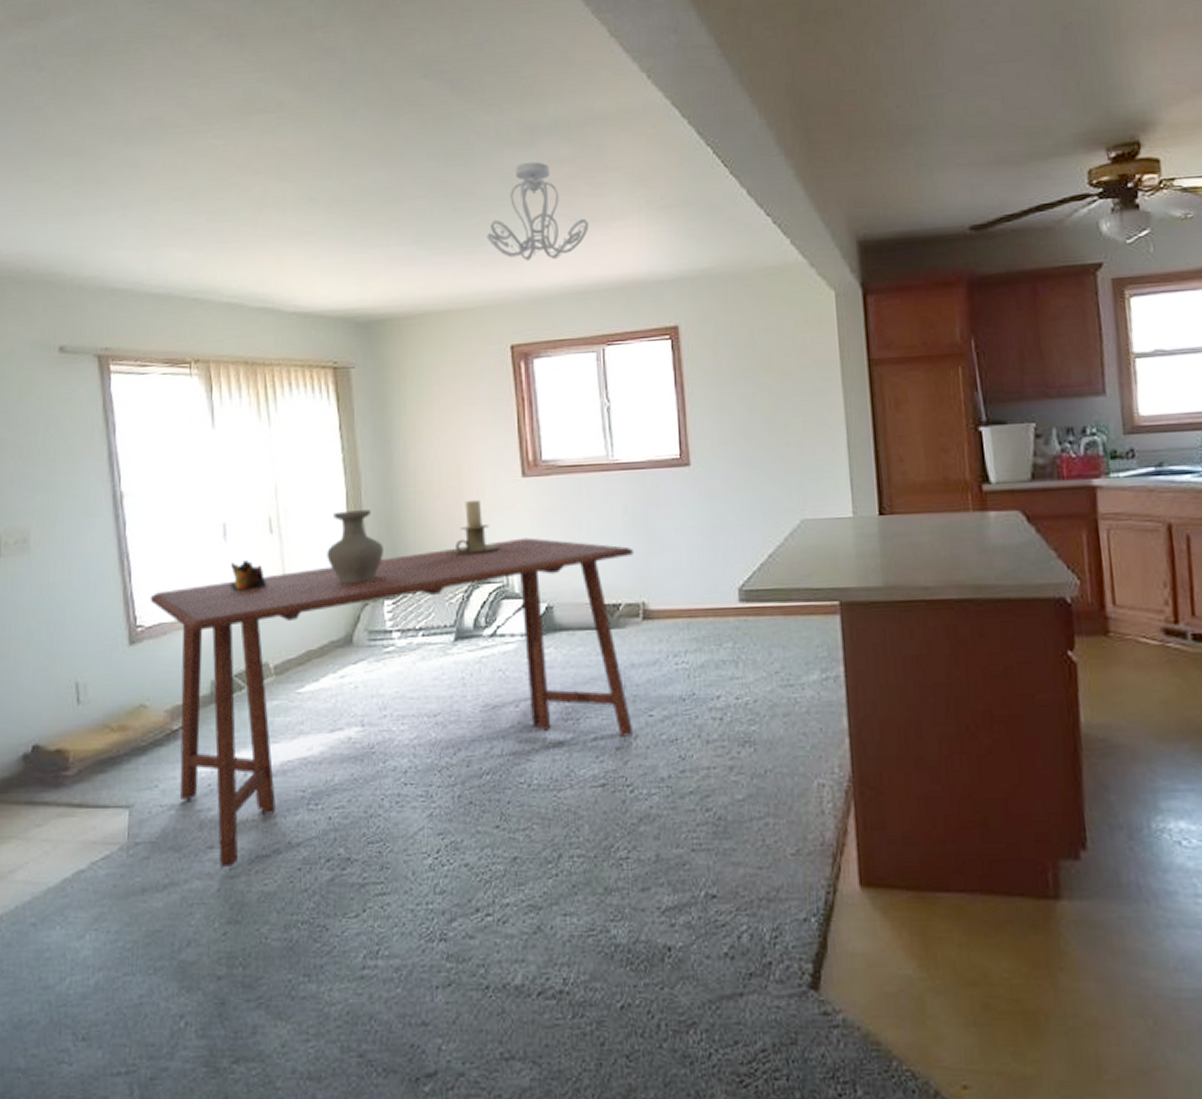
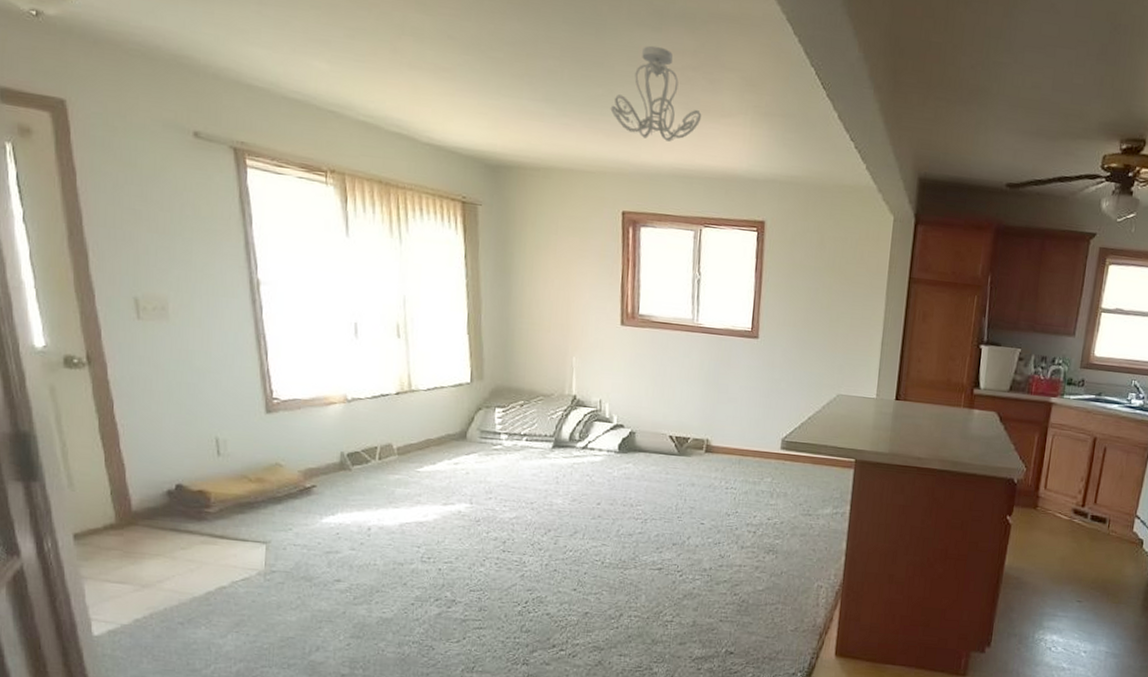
dining table: present [150,537,634,868] -> none [285,372,705,598]
decorative bowl: present [229,561,267,592] -> none [359,357,394,383]
vase: present [327,510,385,584] -> none [447,328,499,391]
candle holder: present [452,499,500,555] -> none [557,337,597,383]

